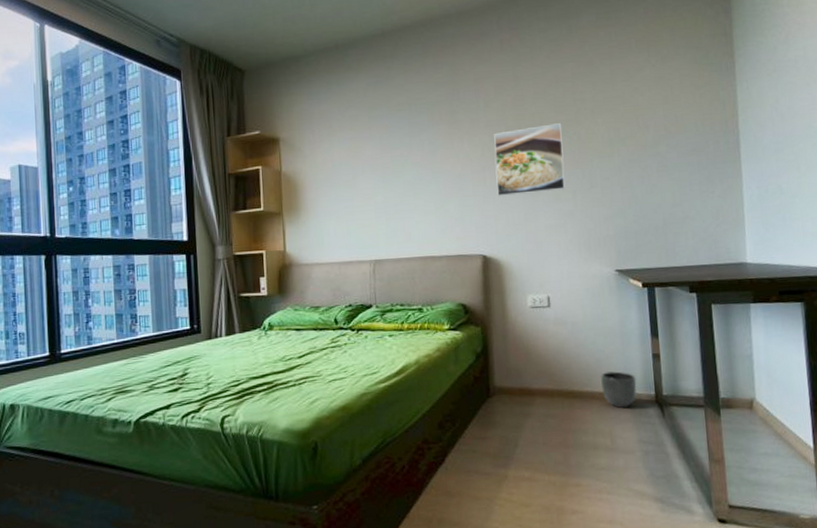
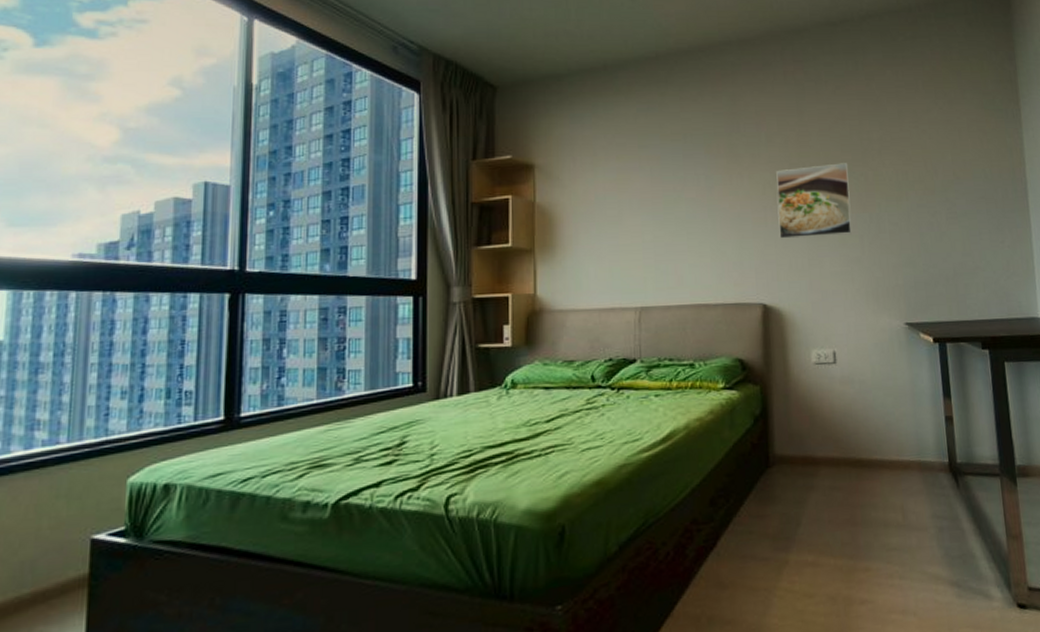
planter: present [601,371,637,408] -> none [891,436,929,478]

